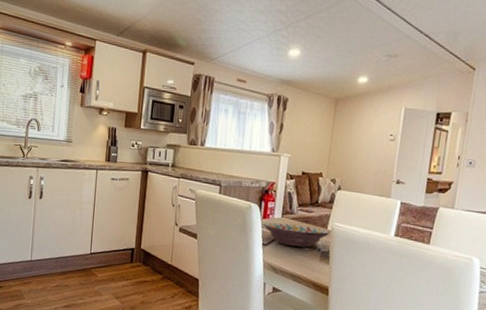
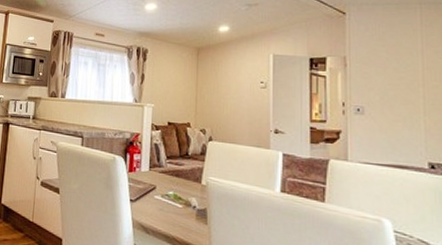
decorative bowl: present [263,222,329,248] -> none [129,176,204,204]

